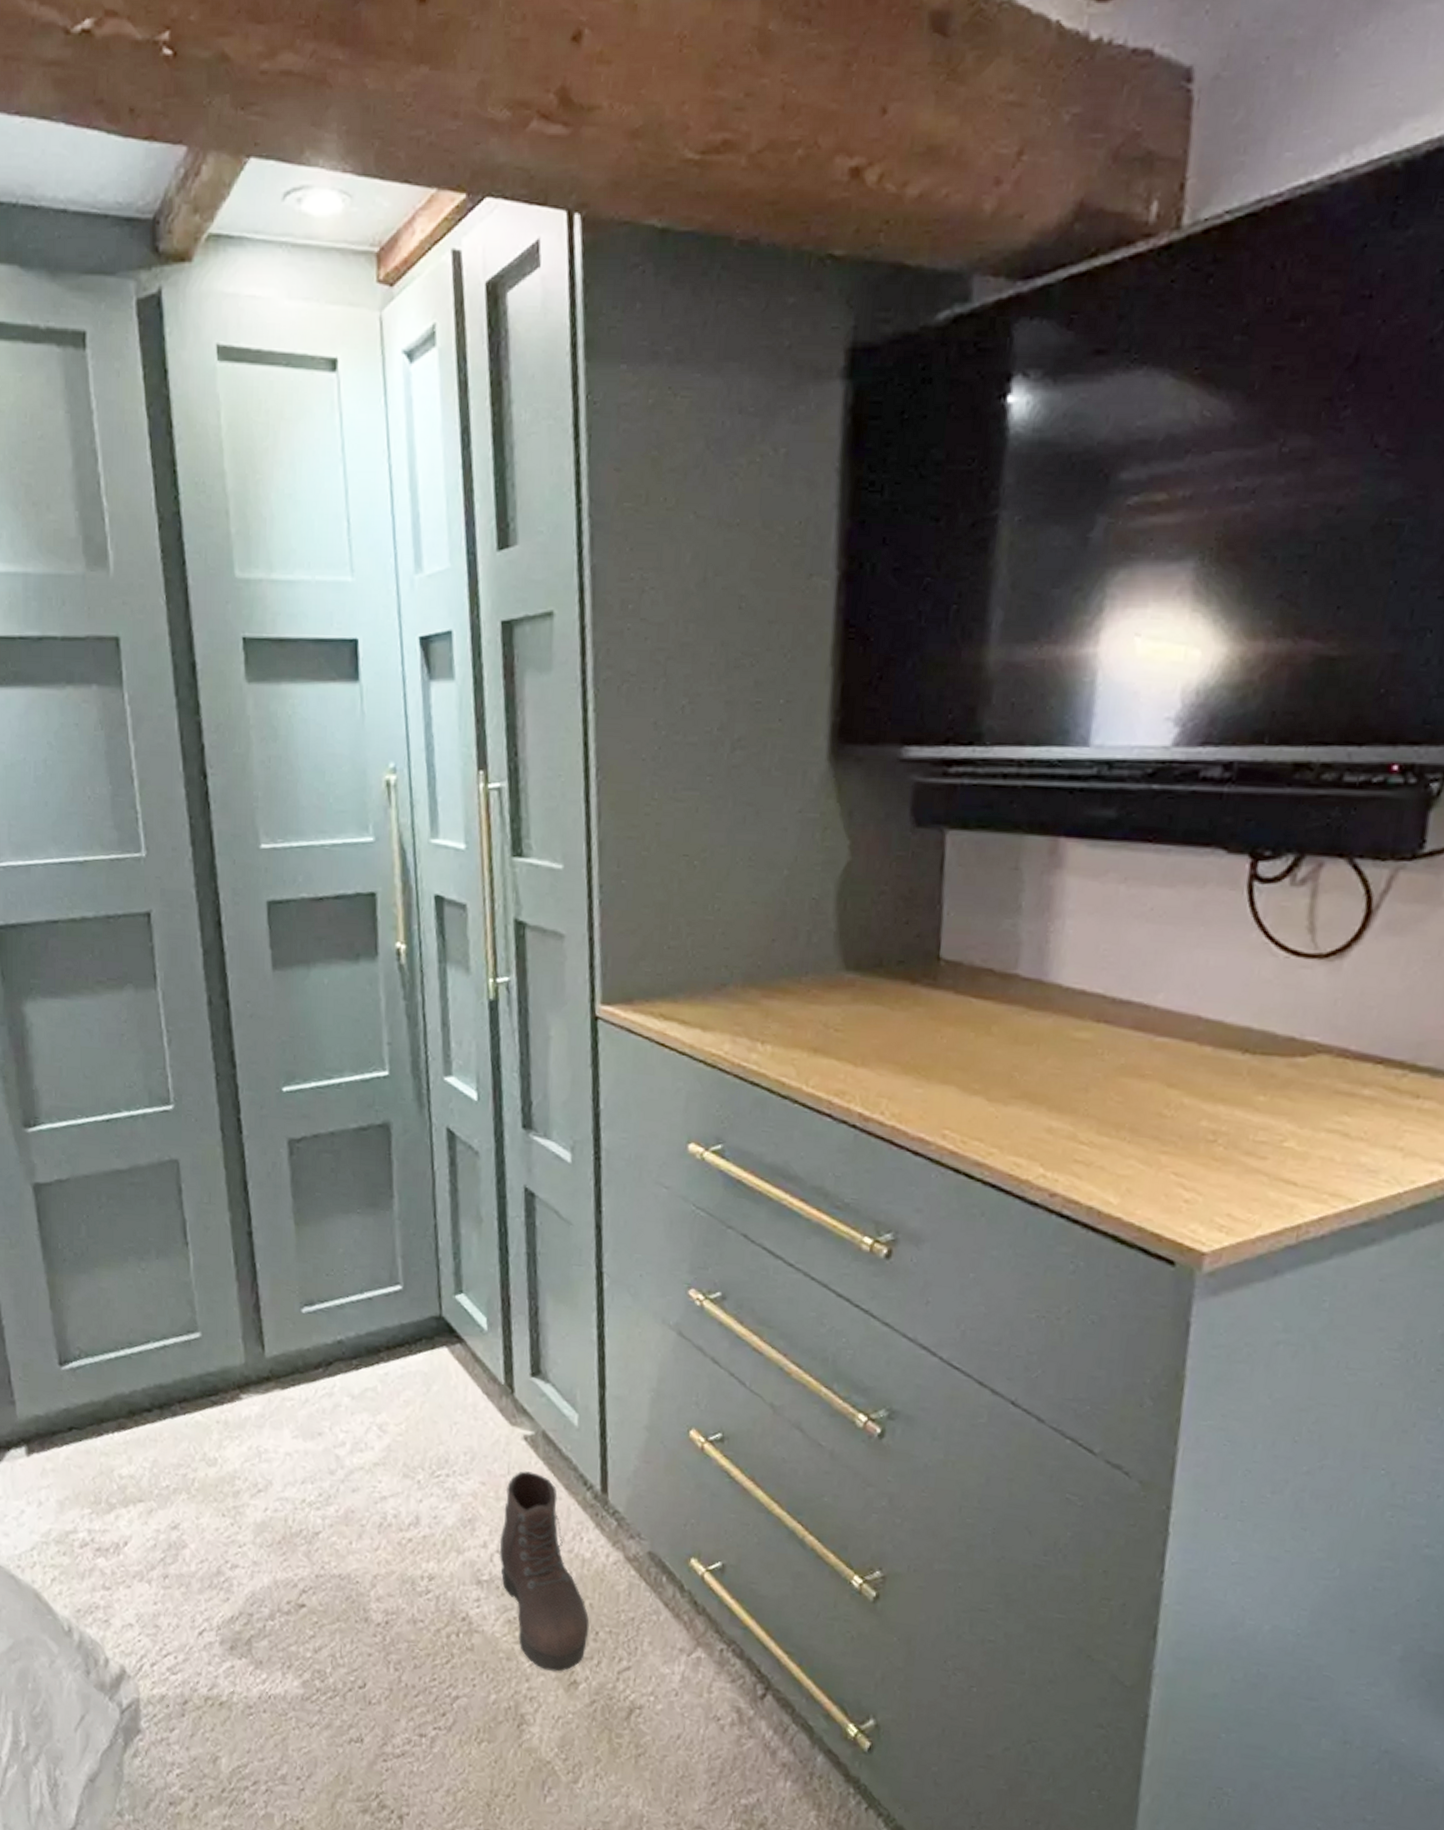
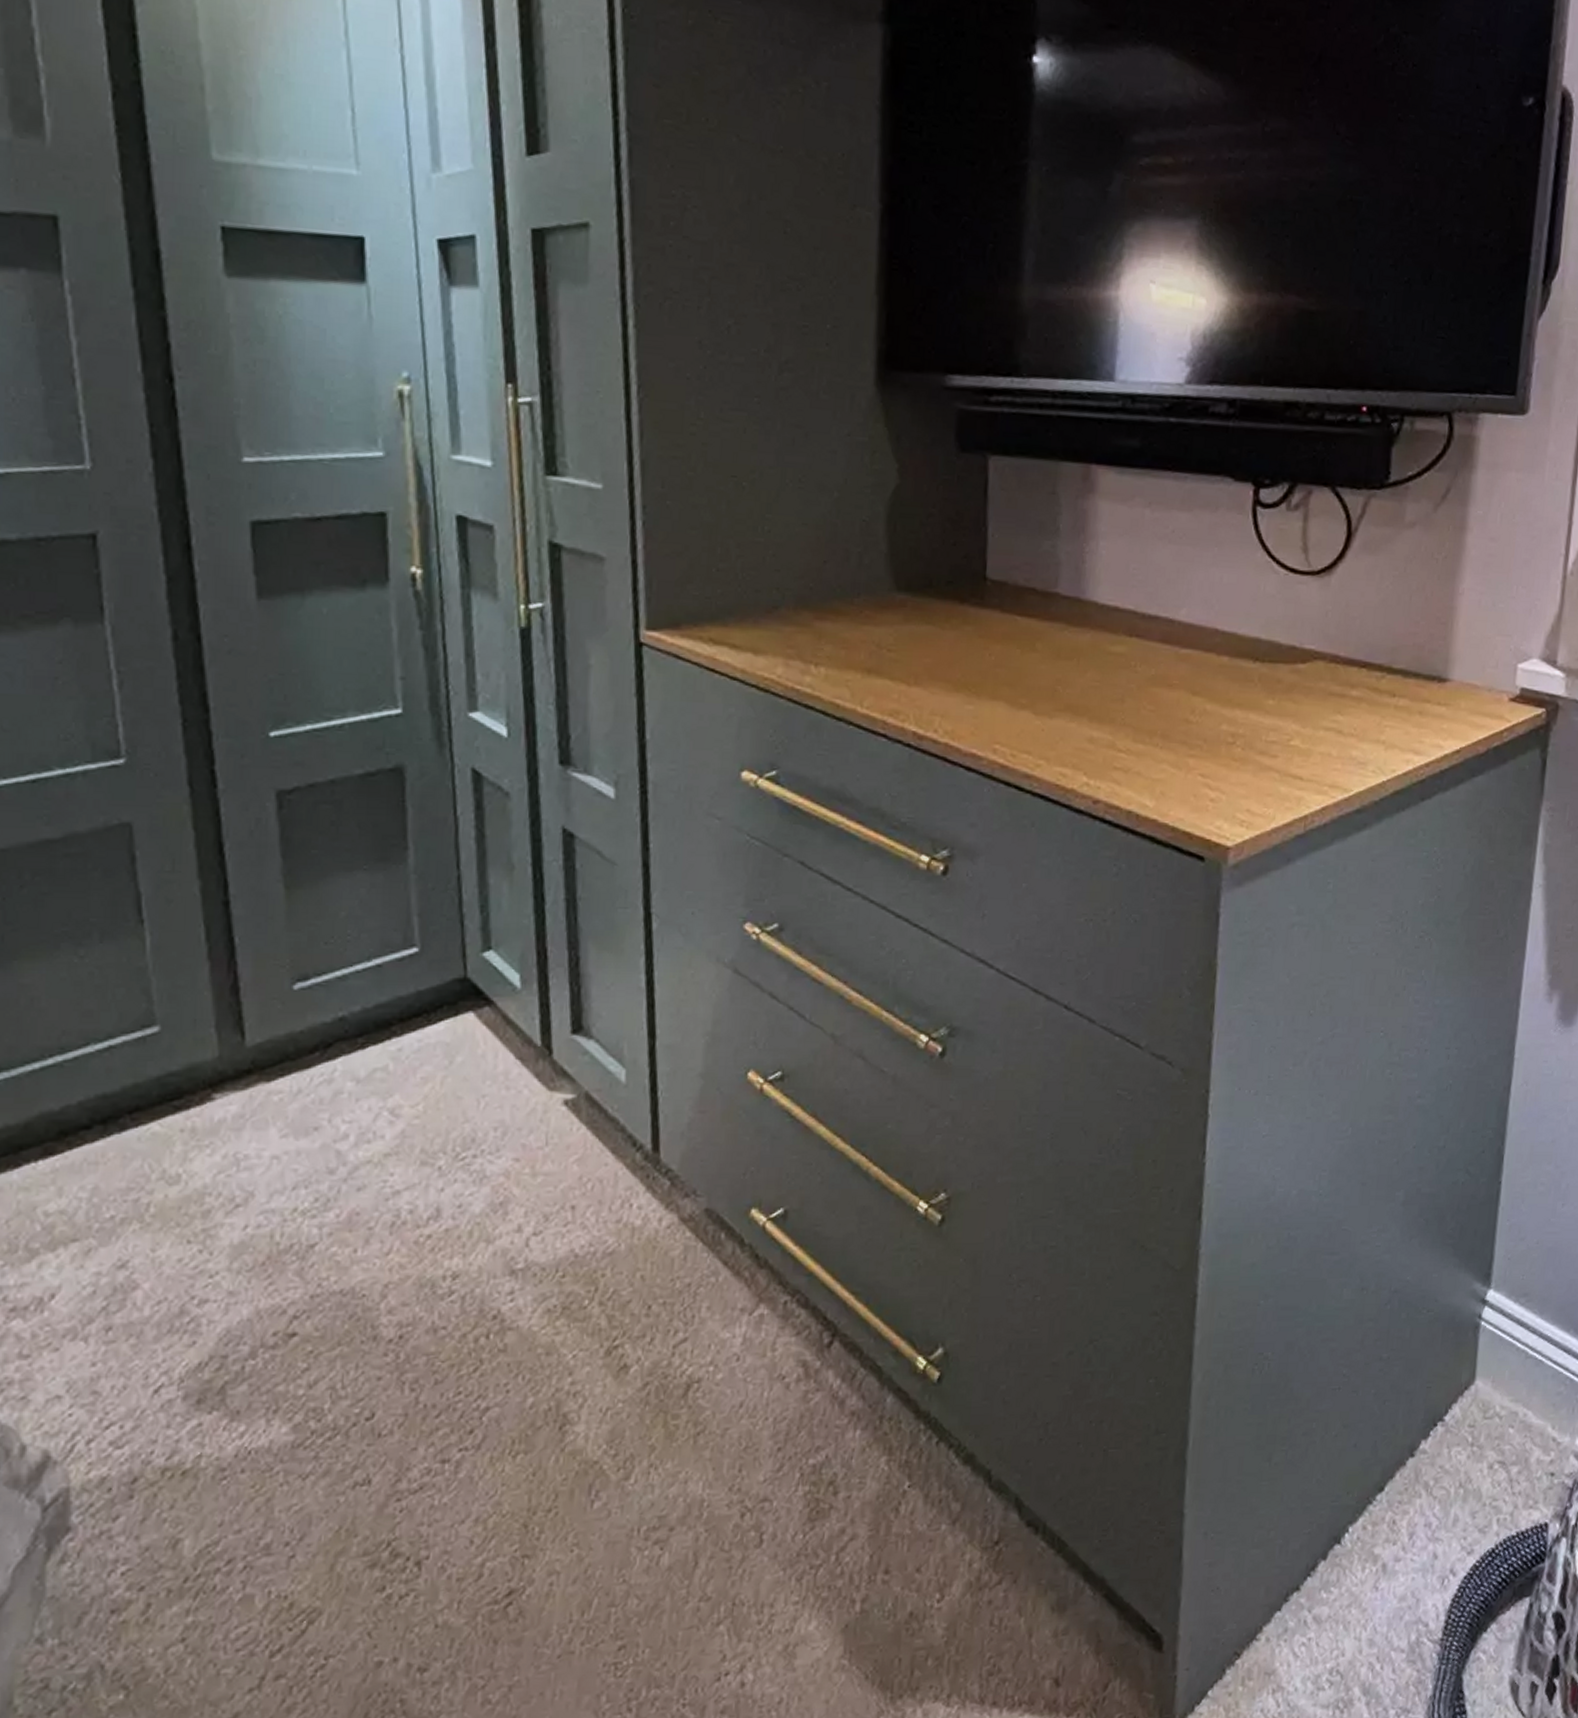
boot: present [499,1471,590,1672] -> none [536,1140,641,1358]

